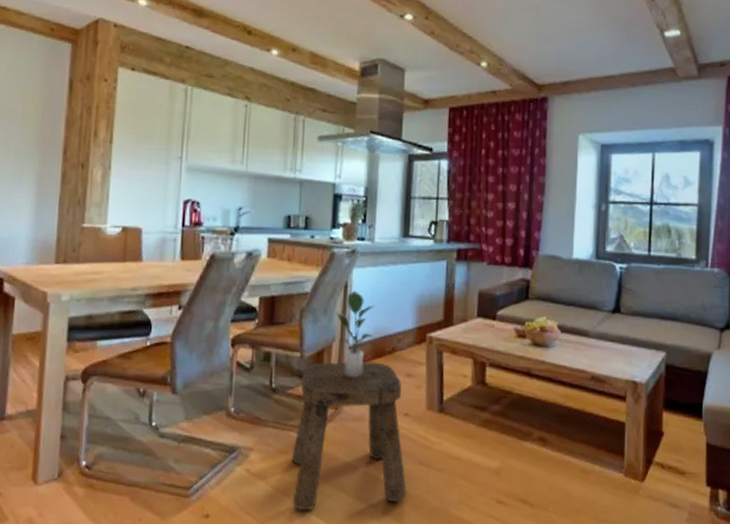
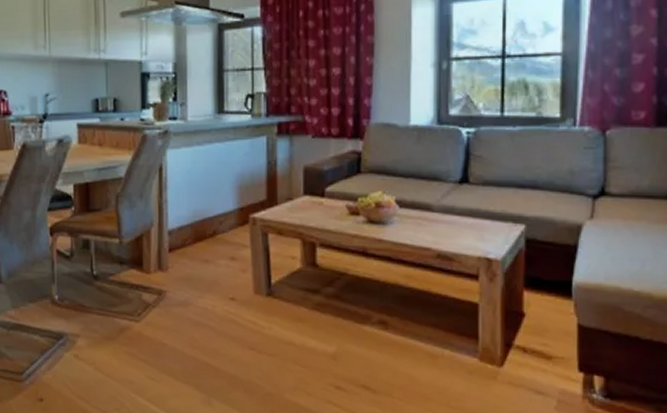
stool: present [292,362,407,511] -> none [119,246,238,396]
potted plant: present [336,290,375,378] -> none [153,173,193,263]

